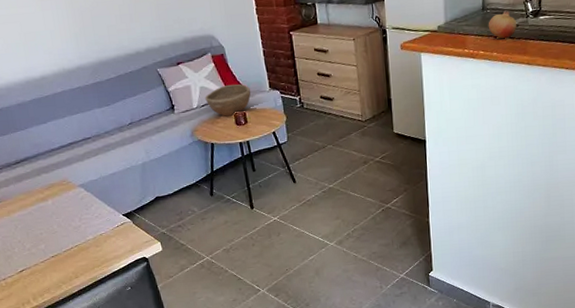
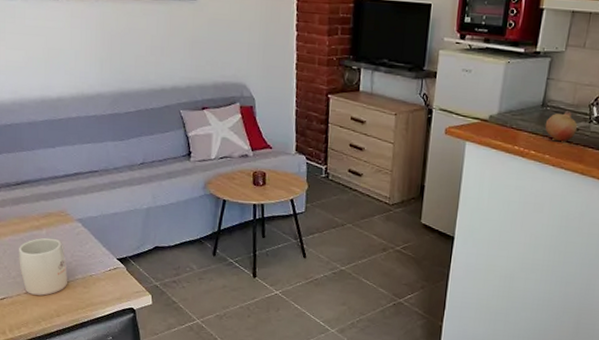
mug: none [29,206,81,262] -> present [19,237,68,296]
bowl: present [205,84,251,116] -> none [225,140,276,174]

